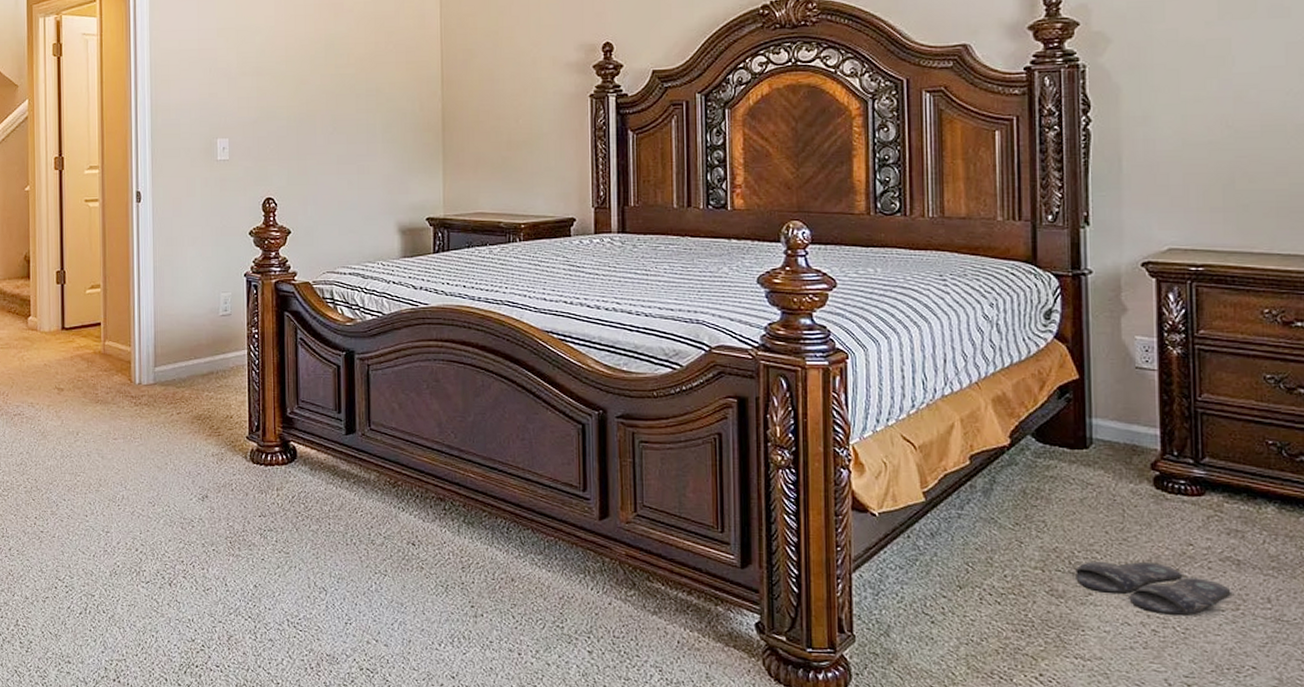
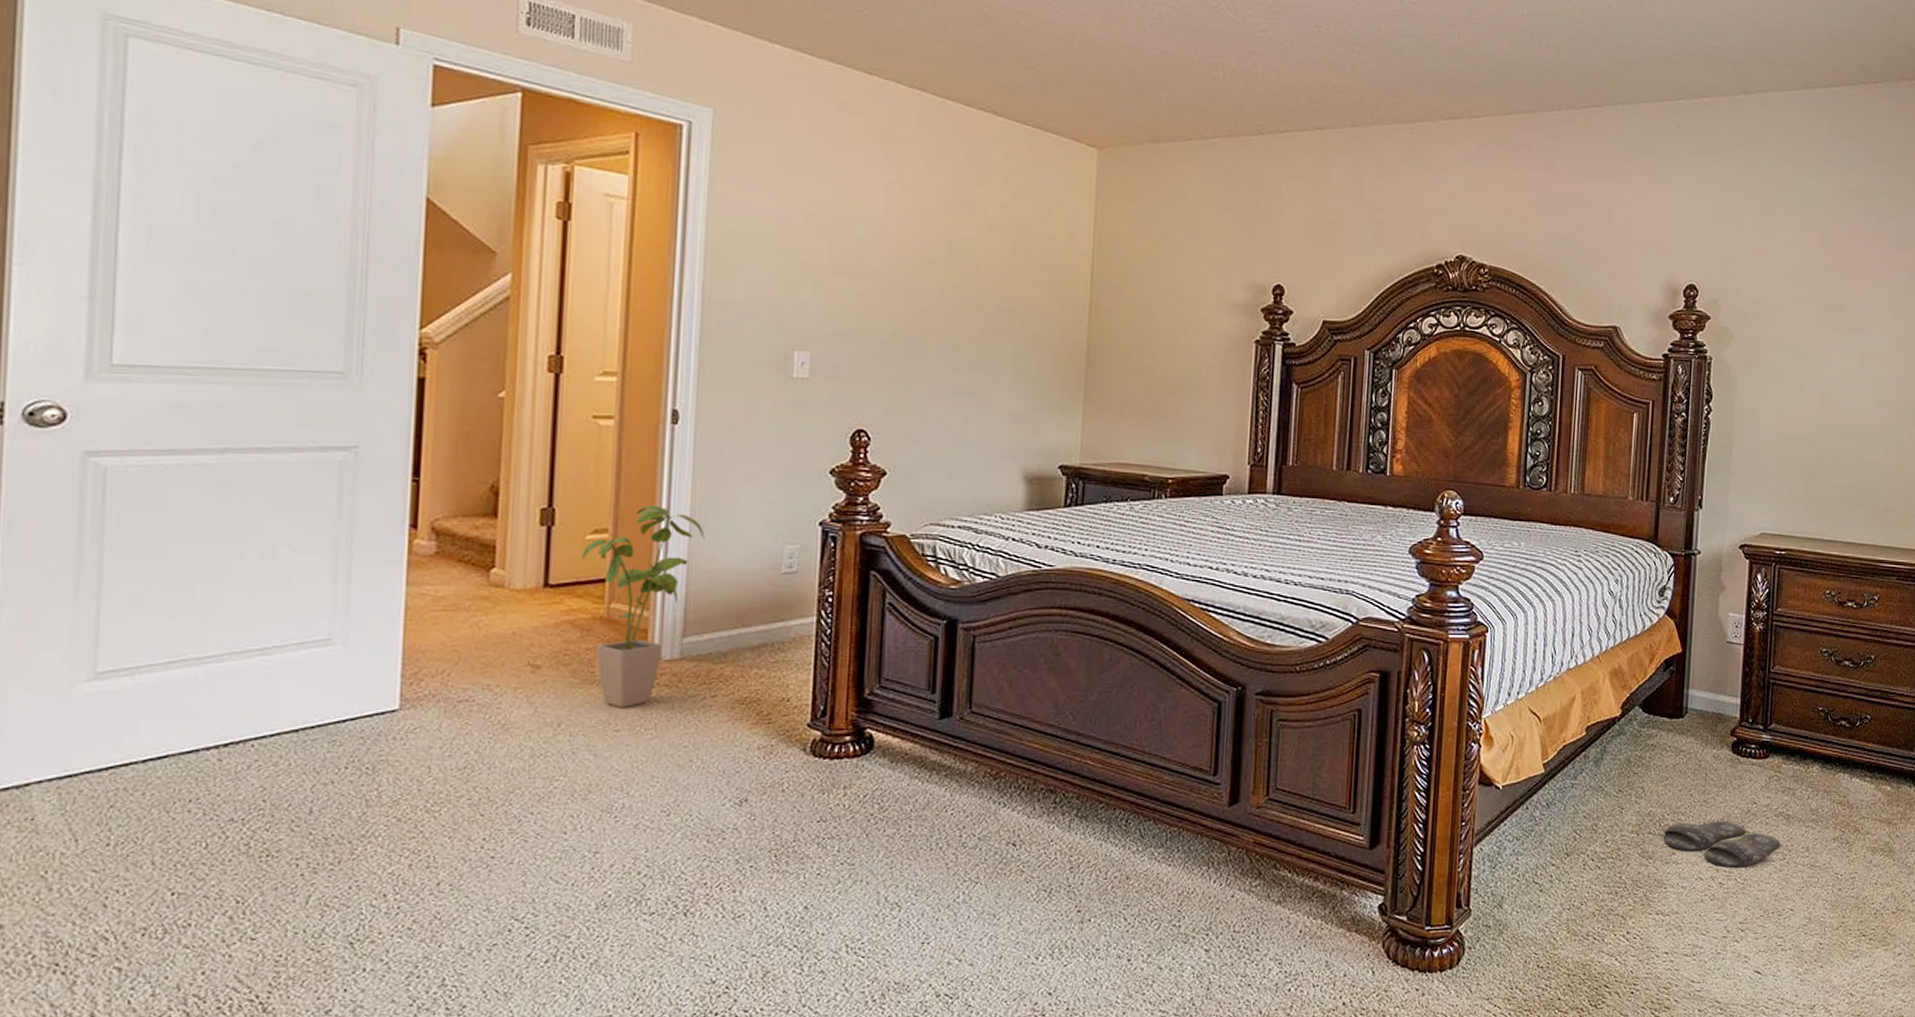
house plant: none [84,265,164,422] -> present [582,505,705,709]

